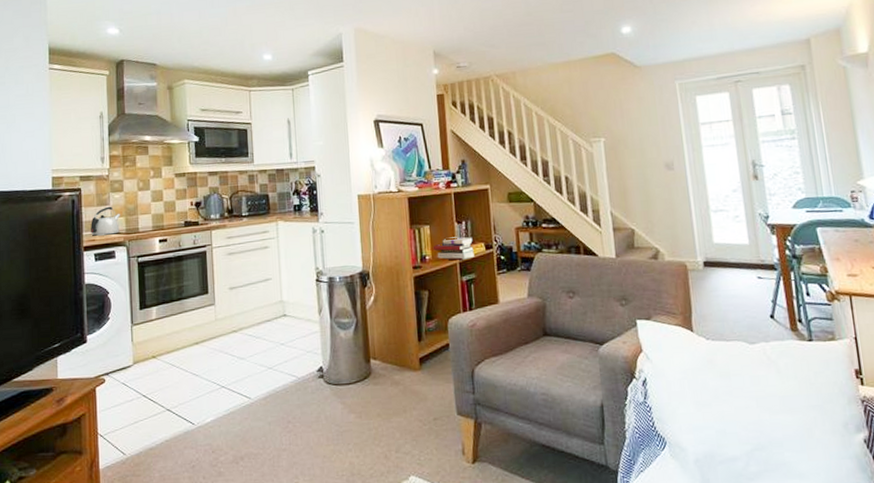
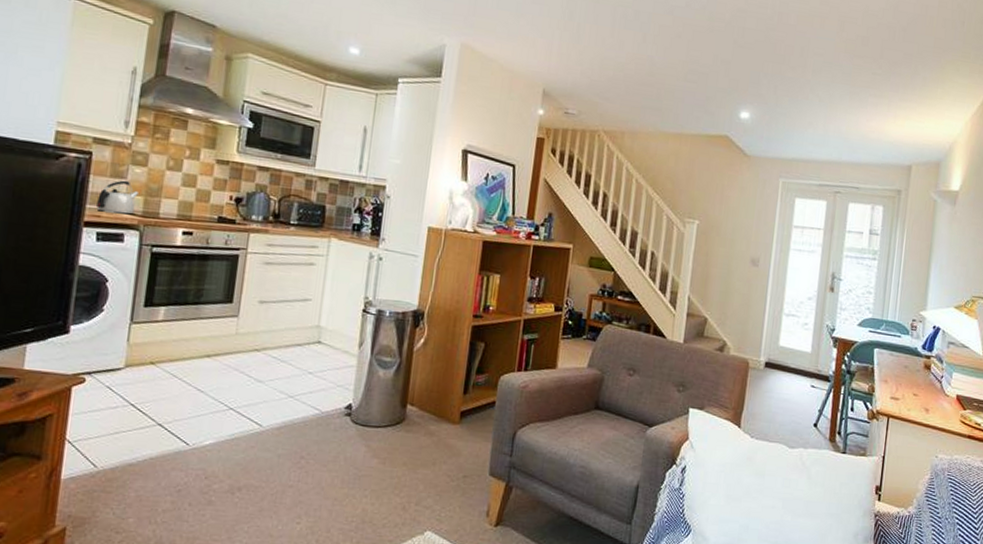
books: present [434,236,474,261] -> none [500,291,544,318]

